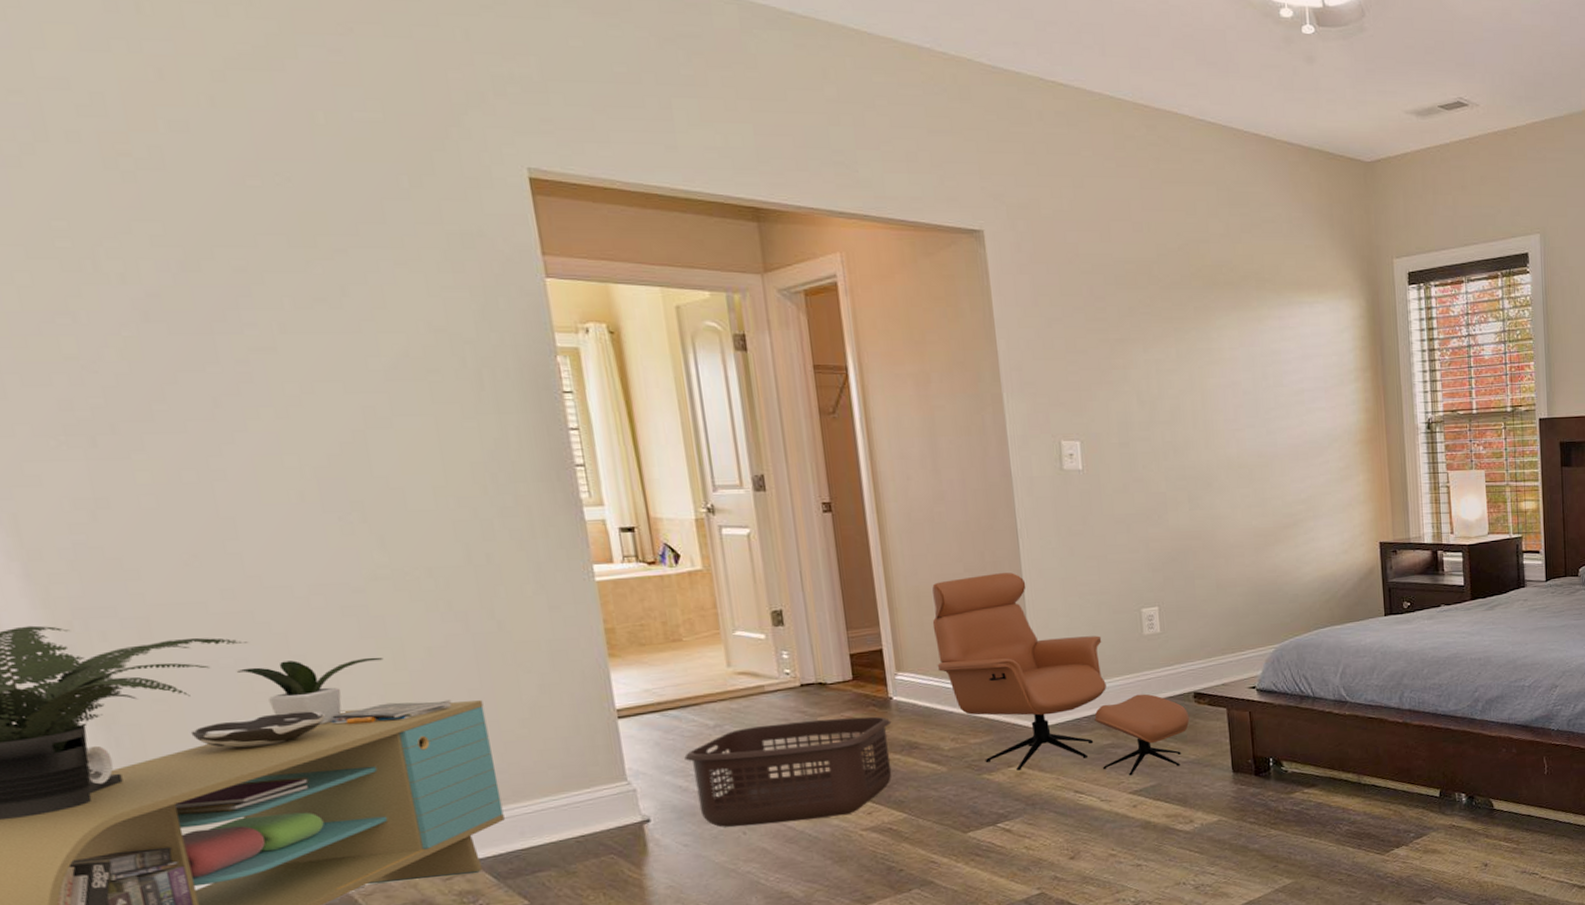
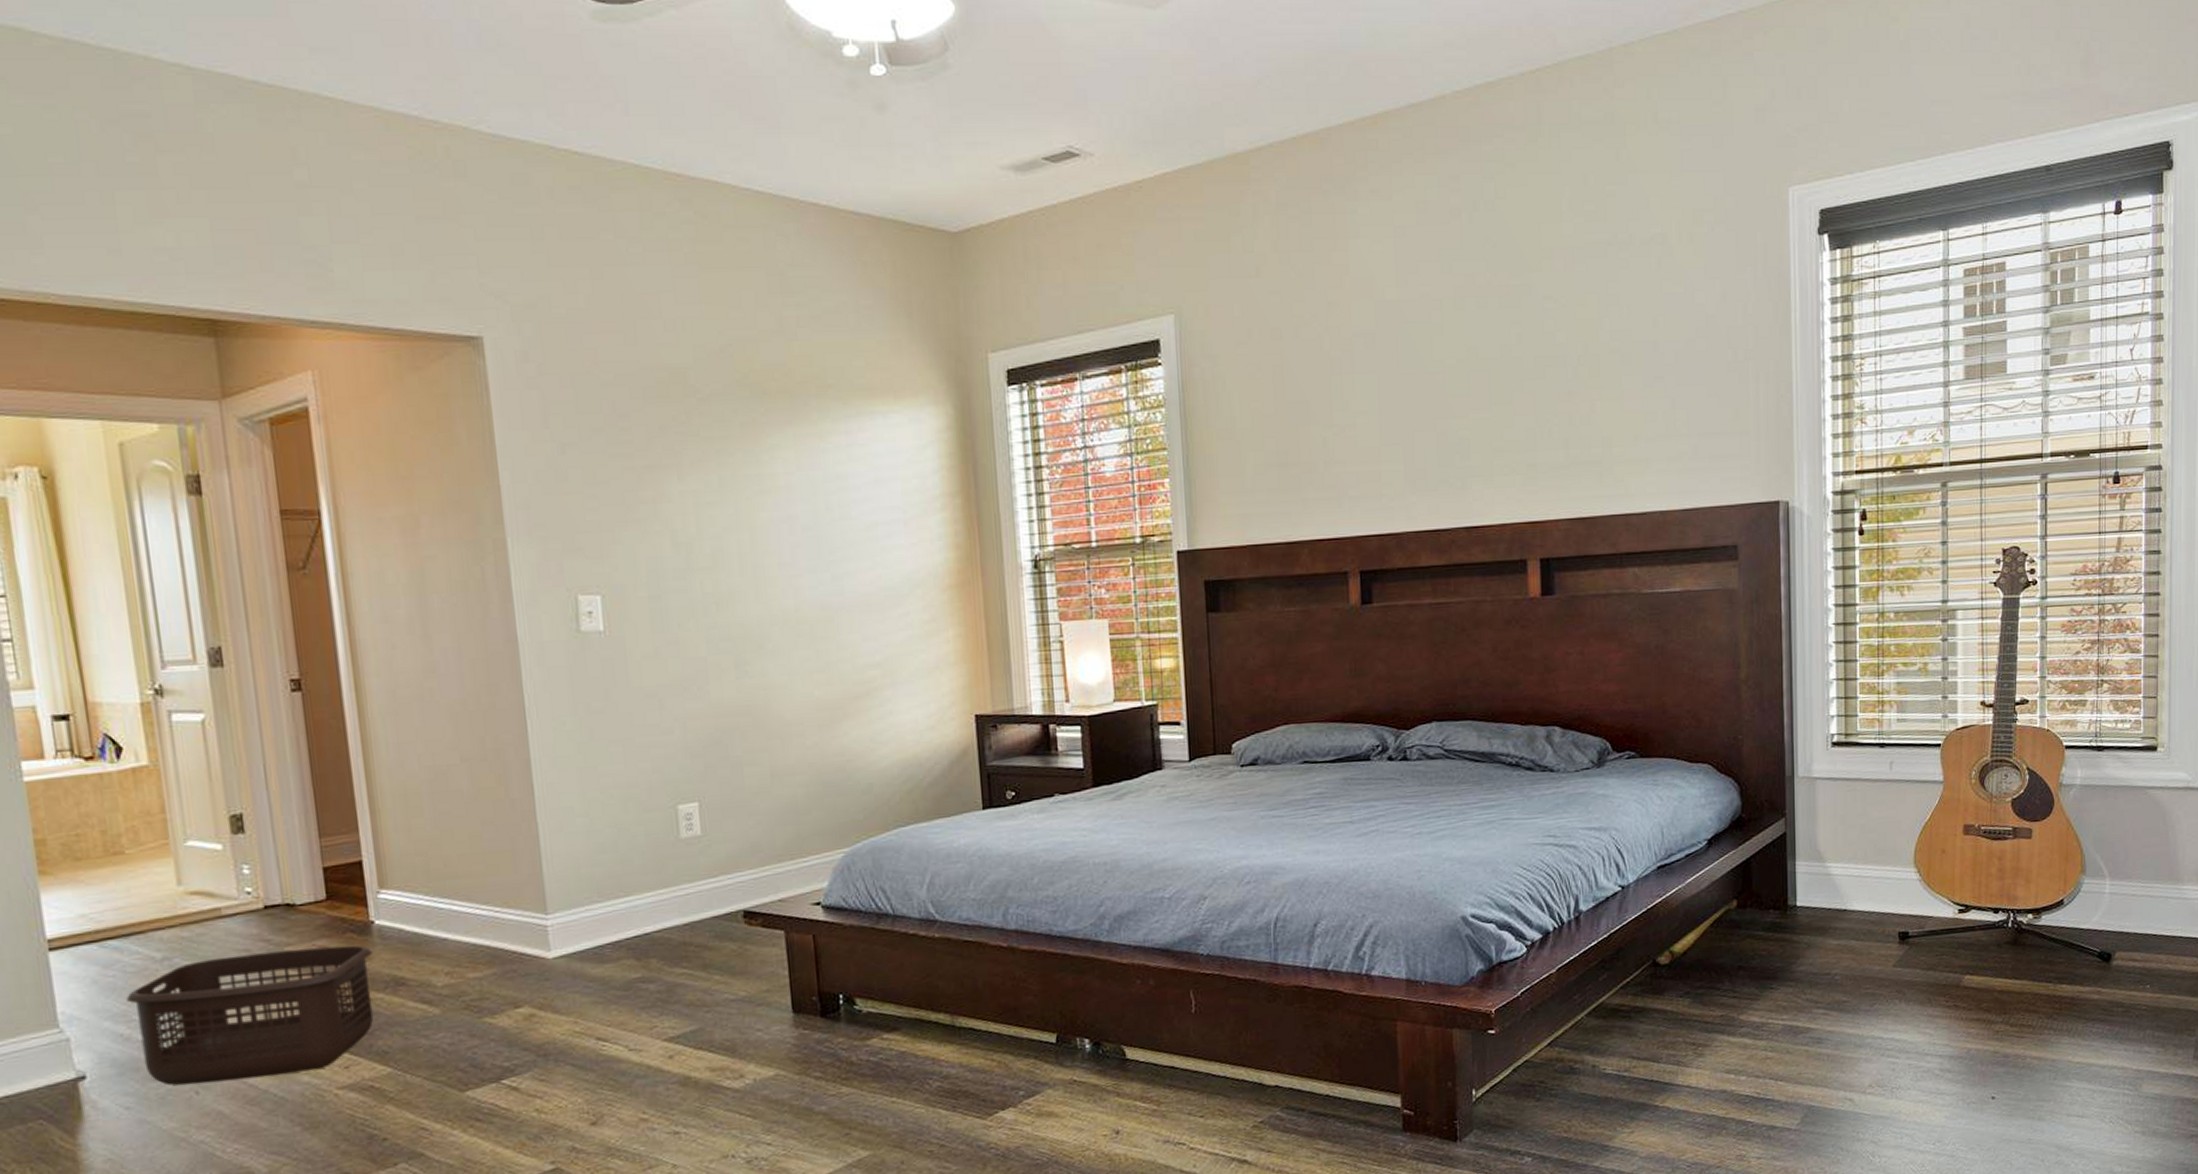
armchair: present [932,572,1190,776] -> none [422,762,739,1018]

